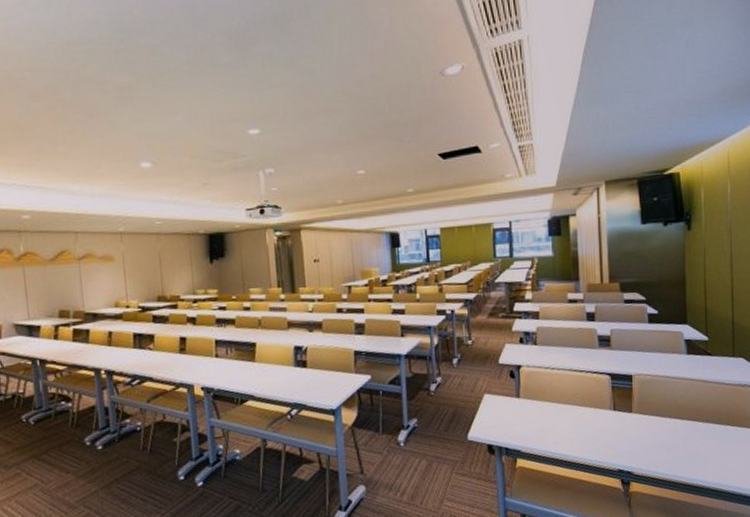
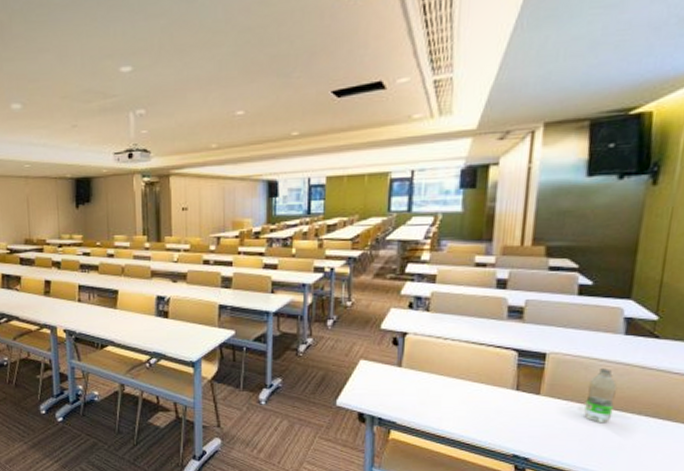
bottle: none [667,385,689,434] -> present [584,369,618,424]

